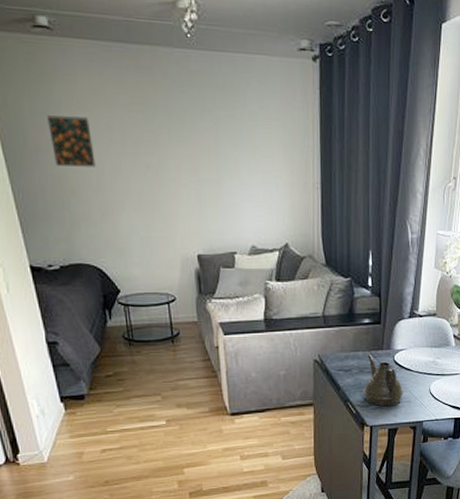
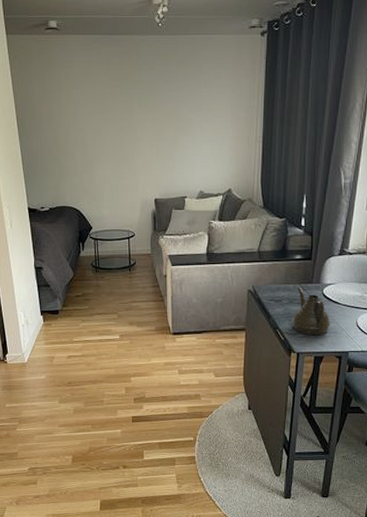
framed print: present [47,115,96,167] -> none [50,93,82,131]

